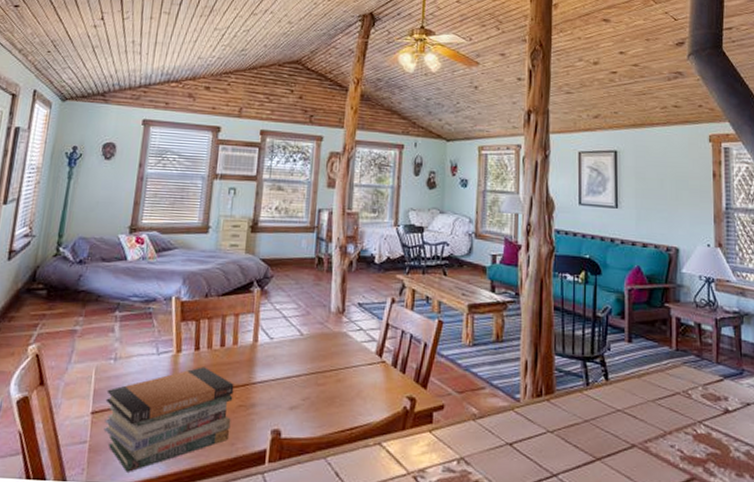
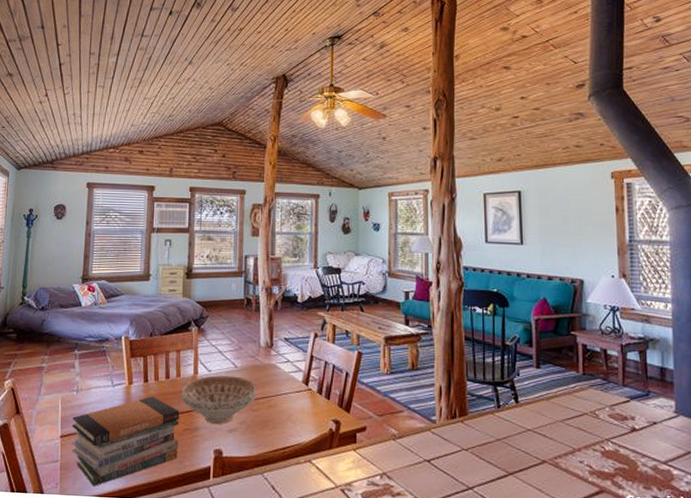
decorative bowl: none [237,344,324,401] -> present [181,375,256,425]

